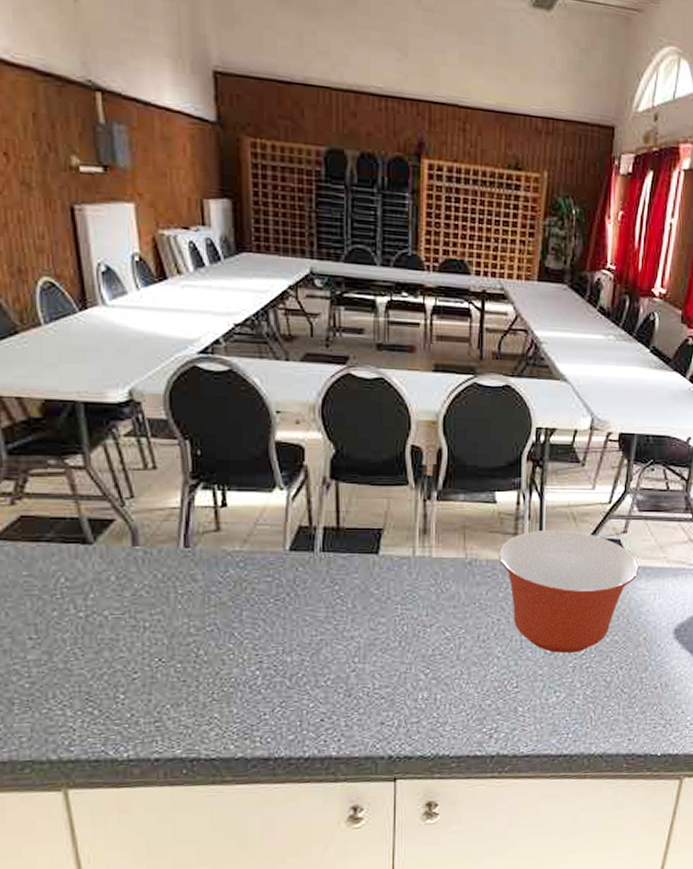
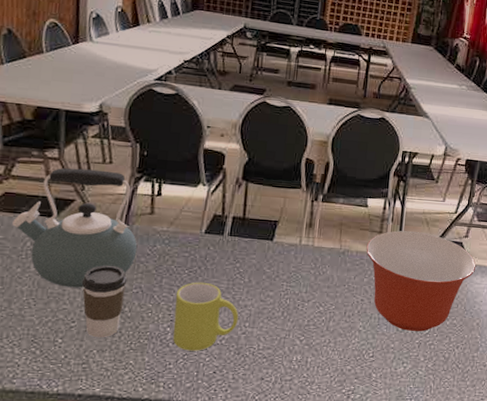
kettle: none [37,478,205,631] -> present [12,168,138,288]
coffee cup: none [138,600,197,690] -> present [81,265,128,338]
mug: none [261,612,345,697] -> present [173,282,239,351]

